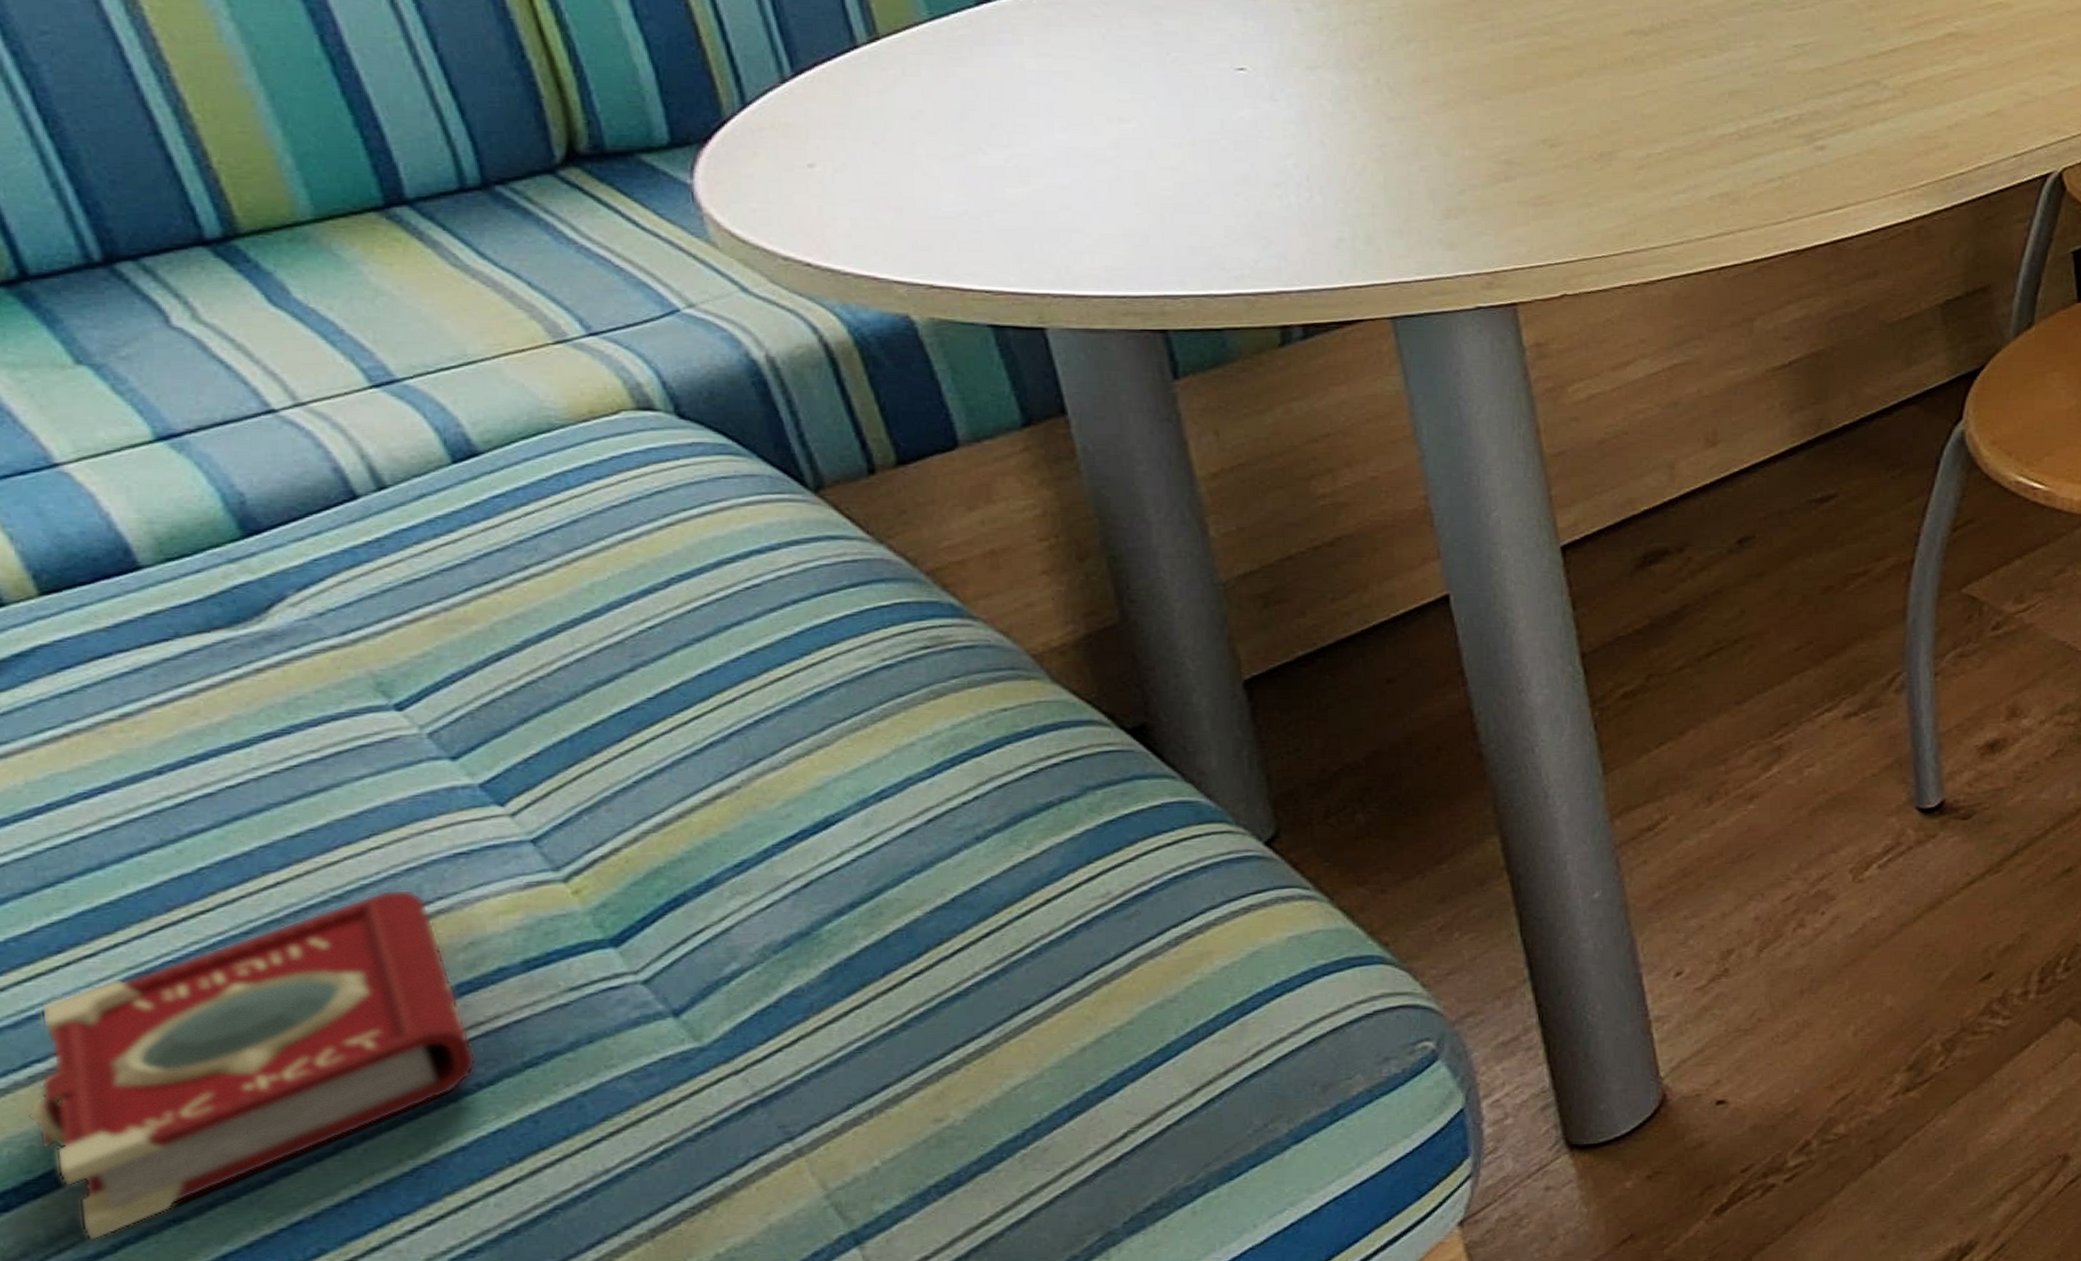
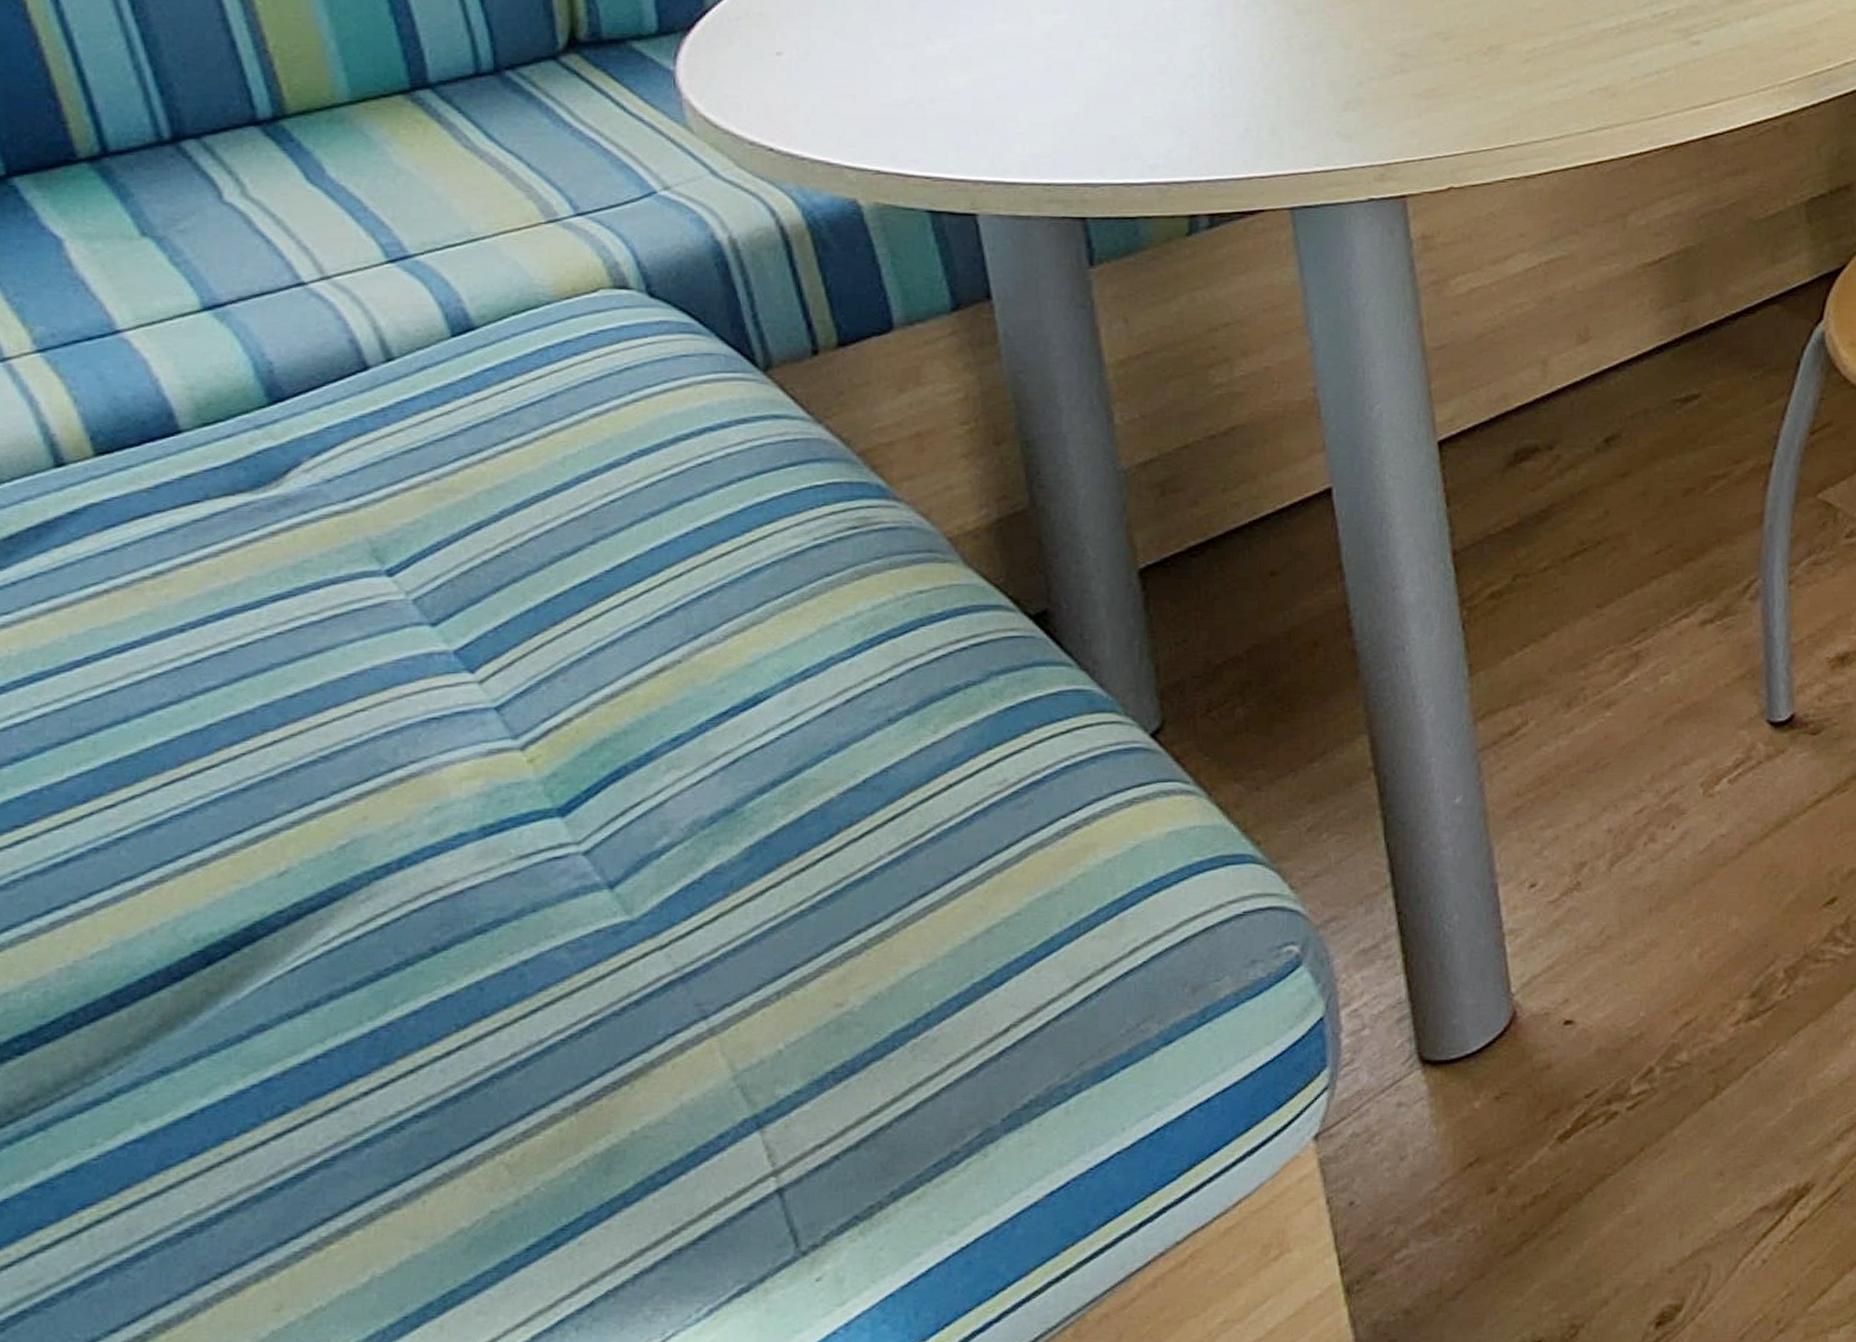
book: present [26,889,478,1241] -> none [45,752,434,1087]

